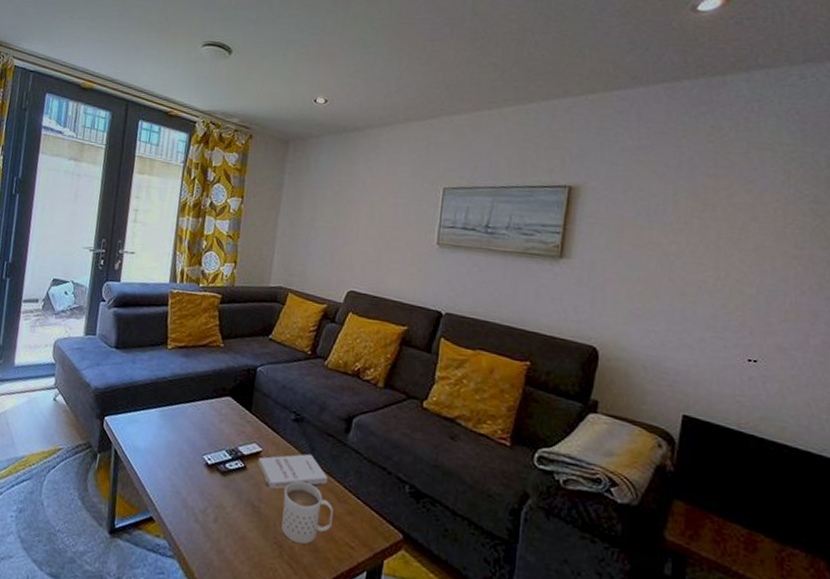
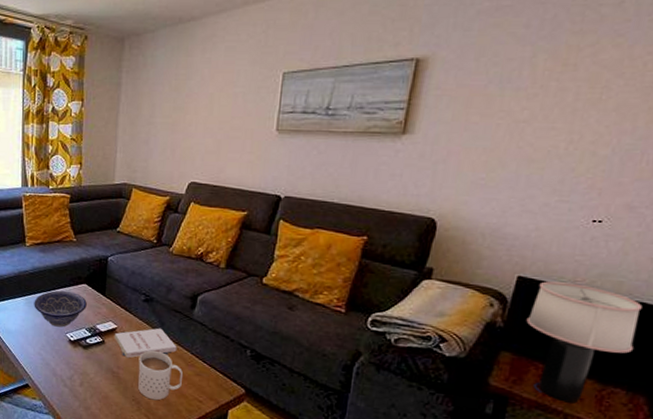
decorative bowl: none [169,402,230,448] -> present [34,290,87,327]
table lamp: none [696,422,808,566] -> present [526,281,643,404]

